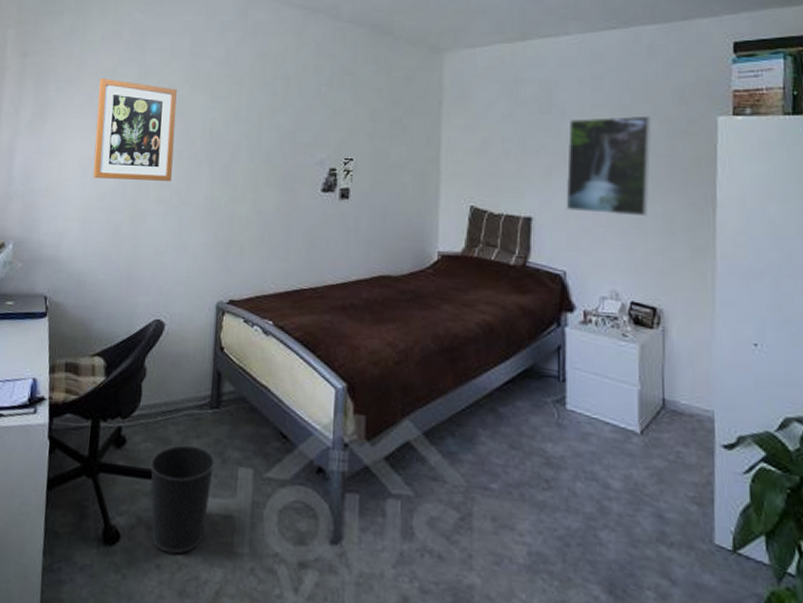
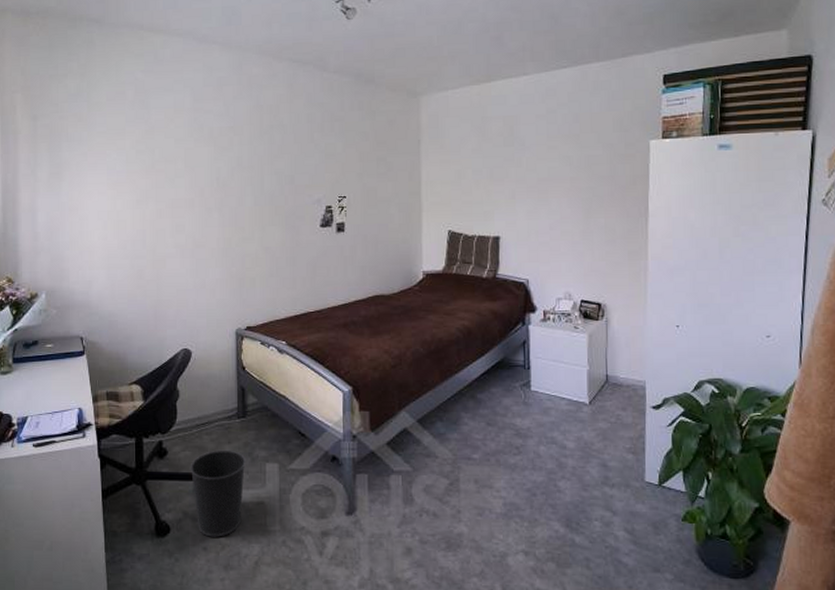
wall art: present [93,77,177,181] -> none [109,136,185,229]
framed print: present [565,115,652,217] -> none [527,143,597,230]

